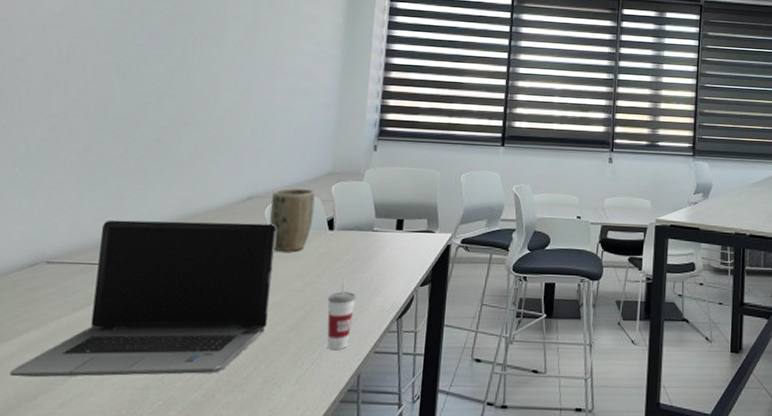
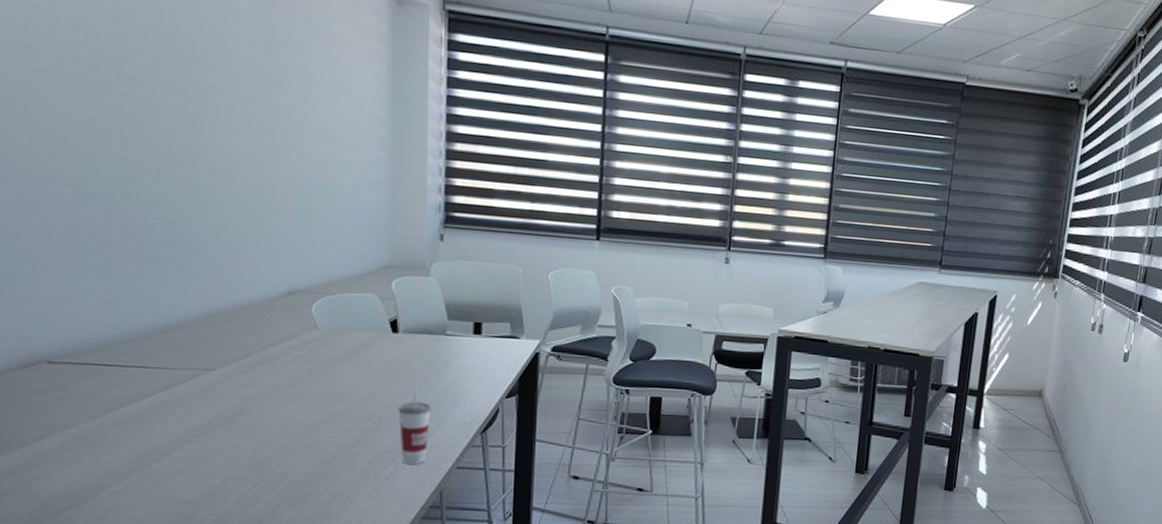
laptop computer: present [10,219,276,378] -> none [27,314,328,490]
plant pot: present [269,188,316,251] -> none [318,283,372,356]

